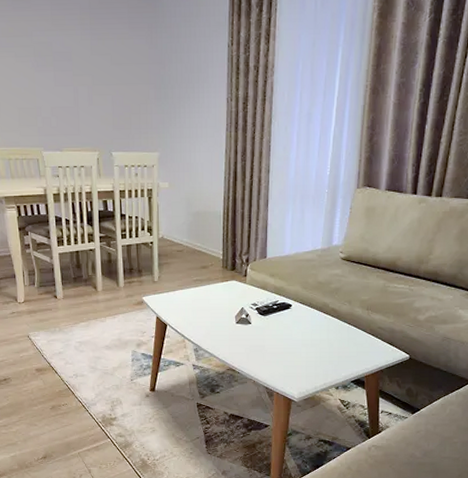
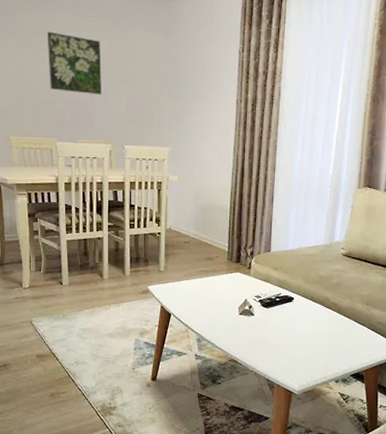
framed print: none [25,33,86,100] -> present [47,31,102,95]

